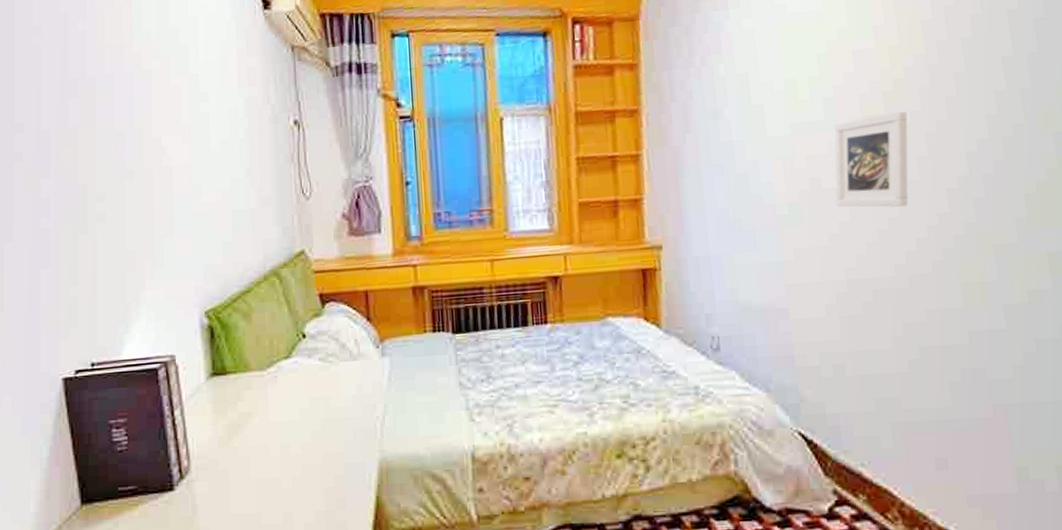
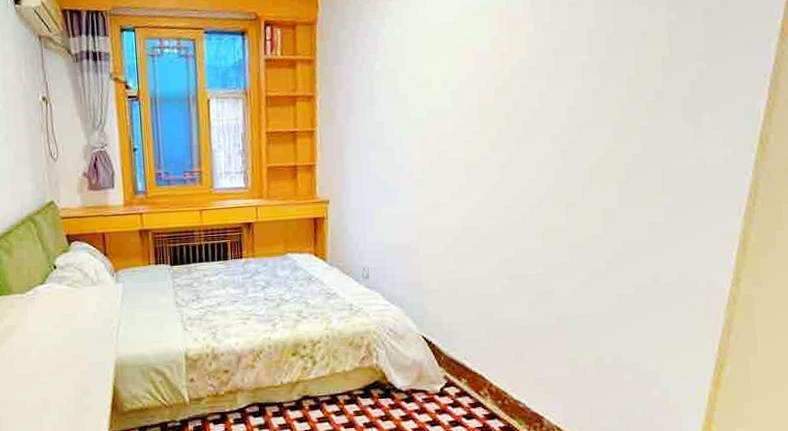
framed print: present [834,112,908,207] -> none [457,103,511,174]

